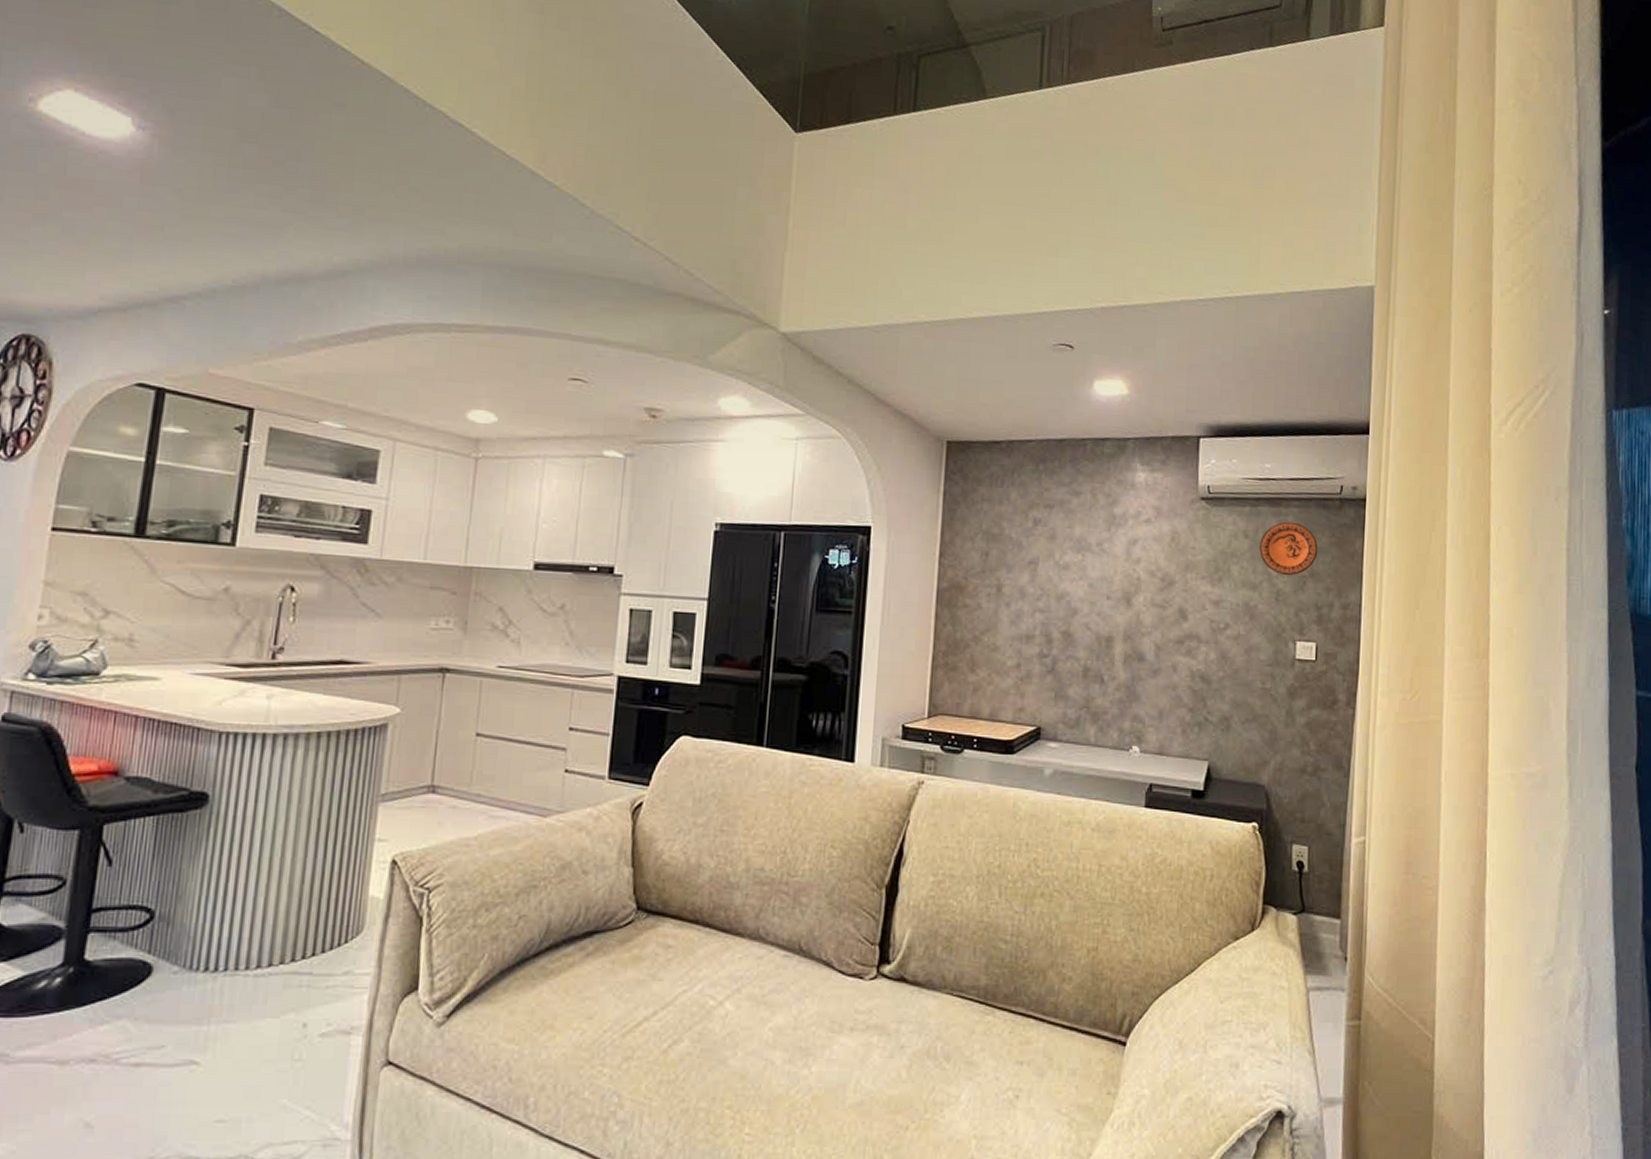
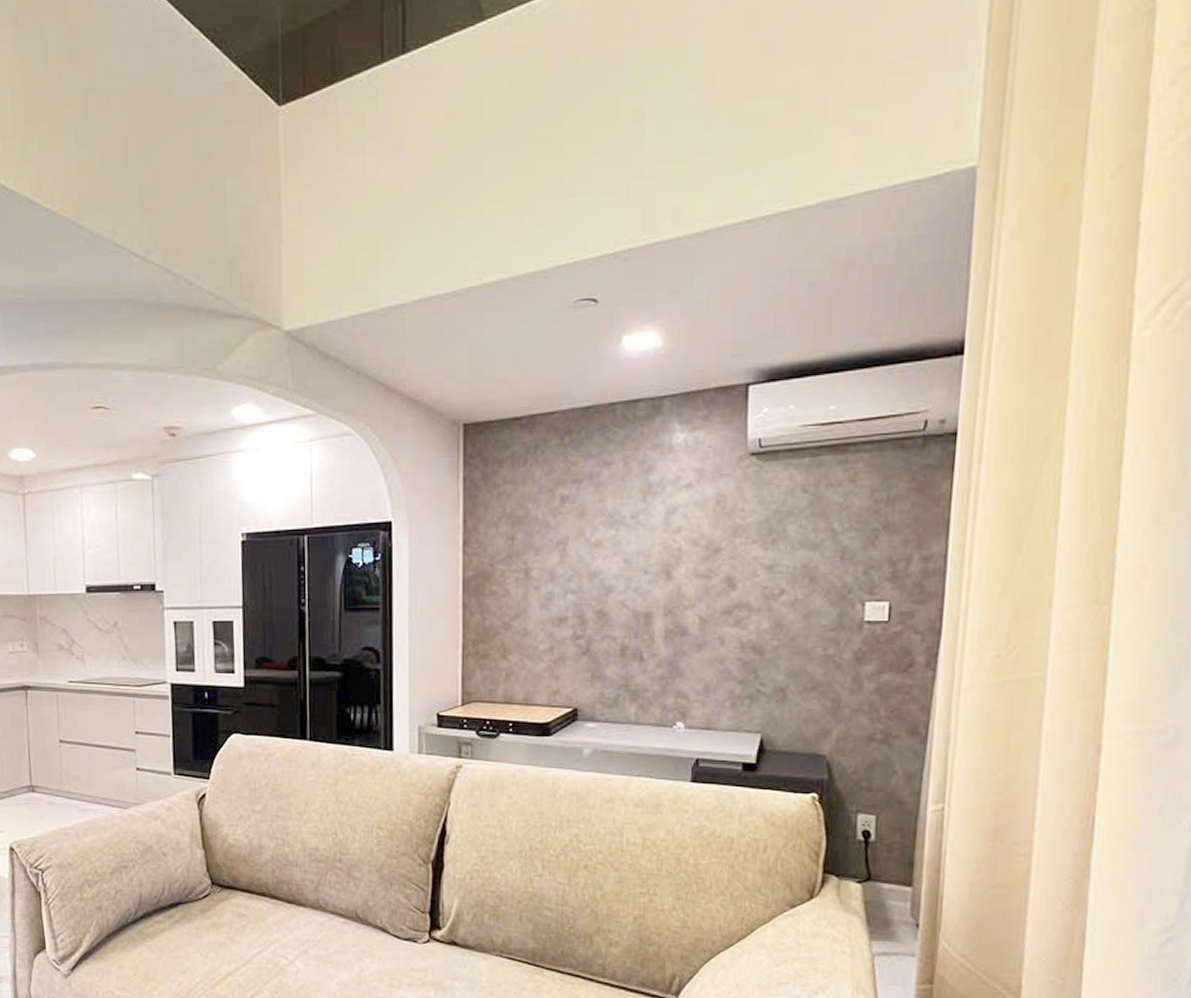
decorative plate: present [1259,521,1318,576] -> none [821,469,894,531]

